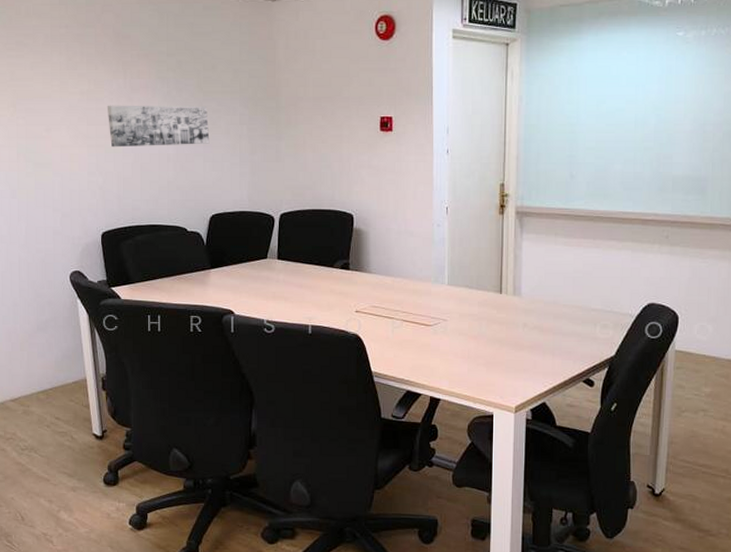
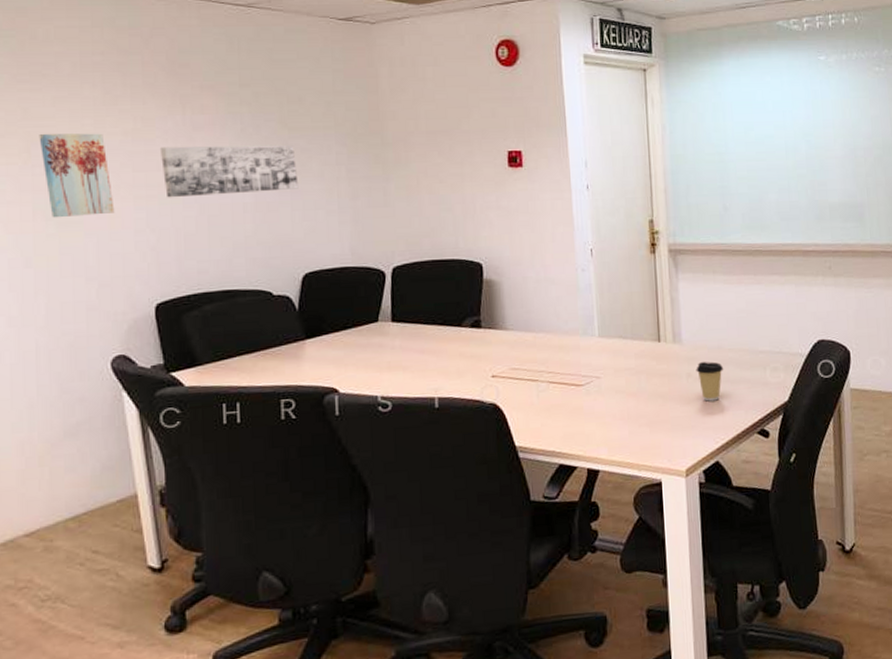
wall art: none [21,92,74,160] -> present [39,133,115,218]
coffee cup: none [532,314,558,350] -> present [696,361,724,402]

